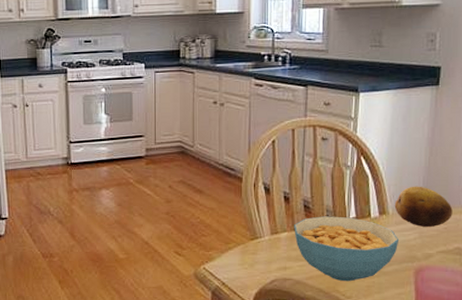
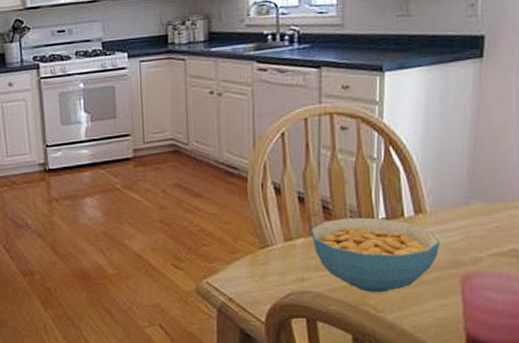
fruit: present [394,186,453,227] -> none [432,178,506,226]

